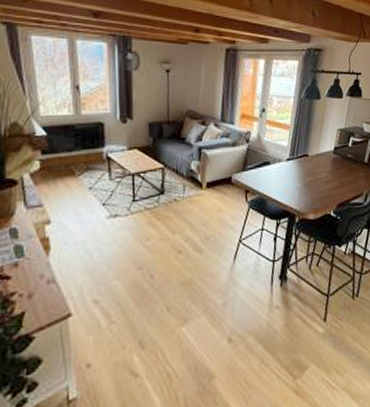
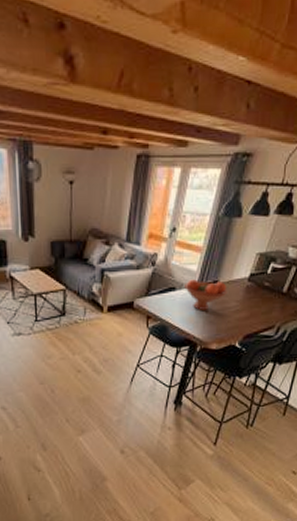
fruit bowl: none [278,154,317,182] -> present [185,279,227,310]

